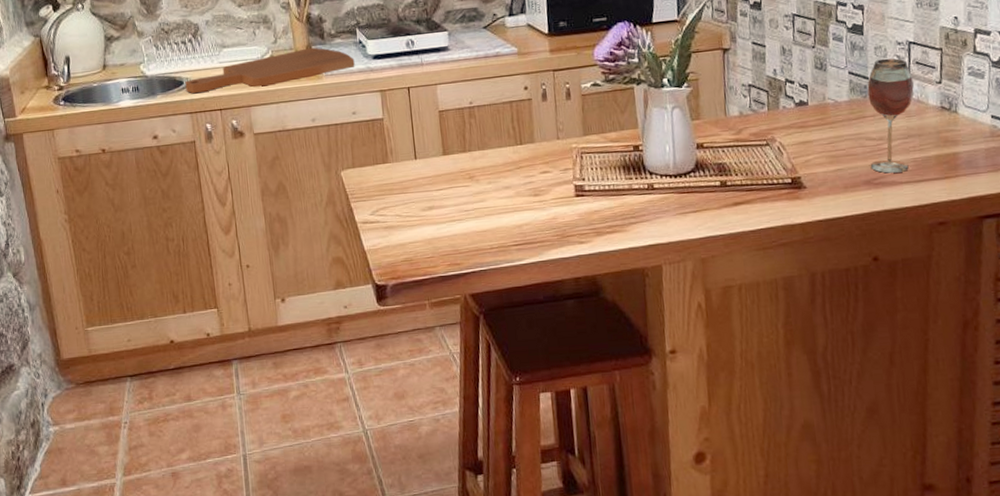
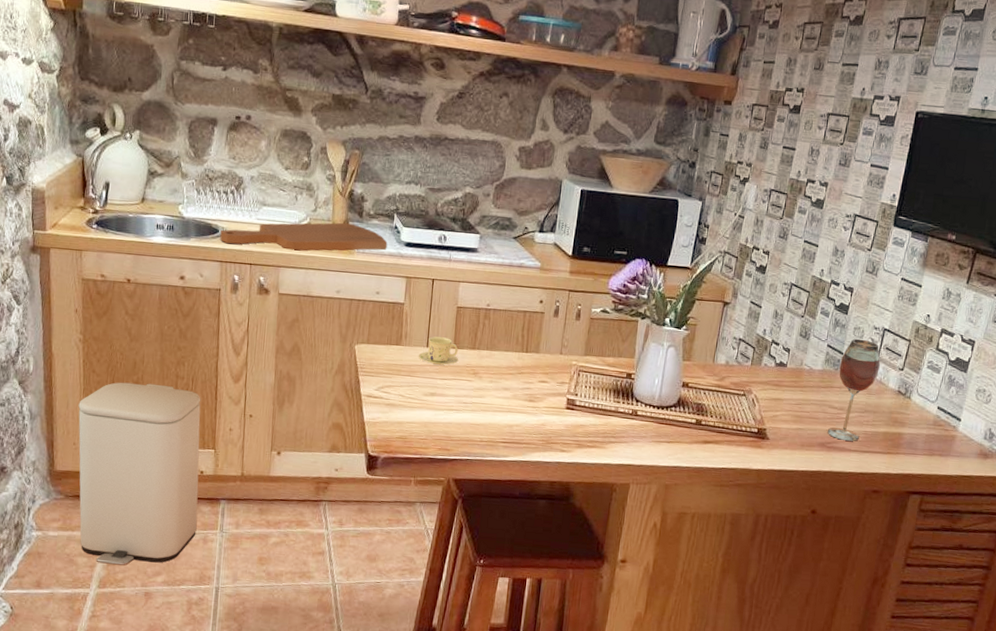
pedal bin: none [74,251,214,450] -> present [78,382,201,567]
cup and saucer: none [408,145,452,177] -> present [418,336,459,366]

